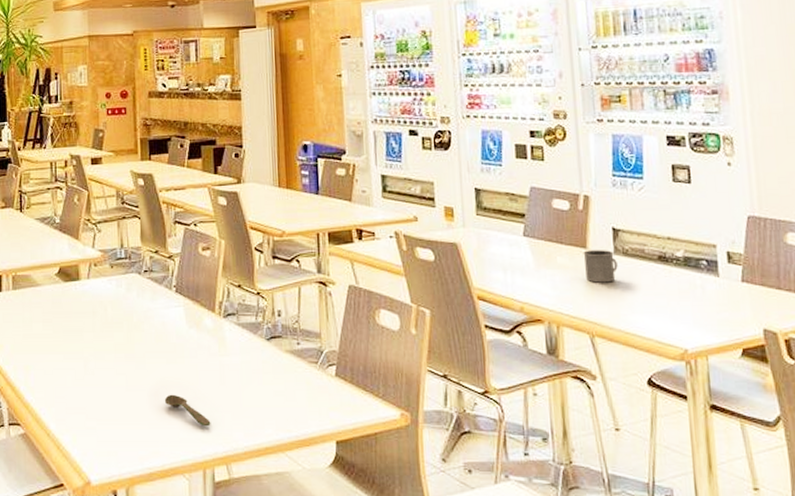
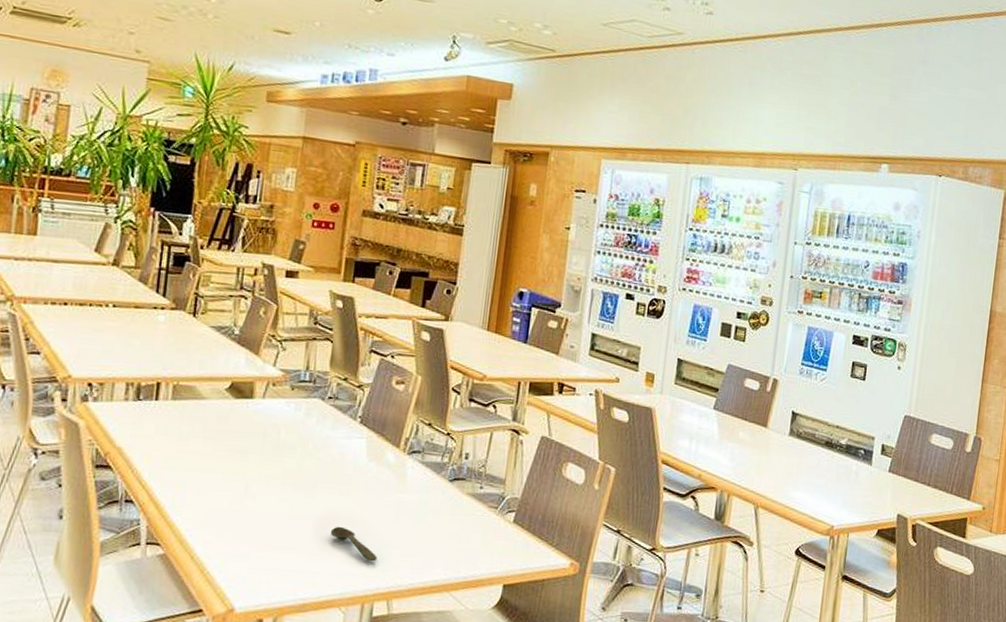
mug: present [583,250,618,283] -> none [761,429,791,461]

